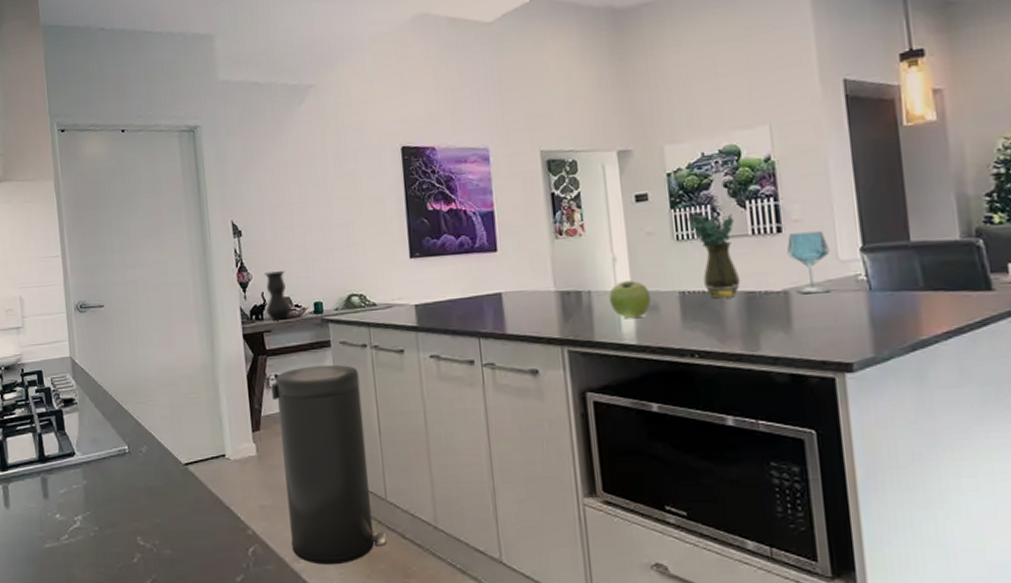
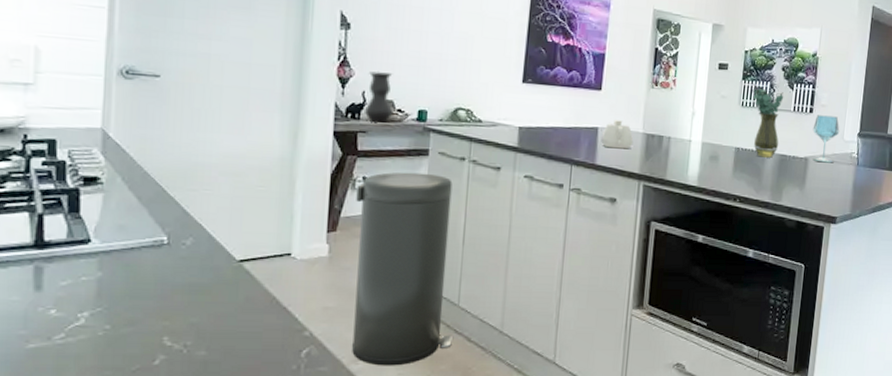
teapot: none [507,281,546,314] -> present [601,120,634,149]
fruit: present [609,280,651,319] -> none [683,133,715,165]

